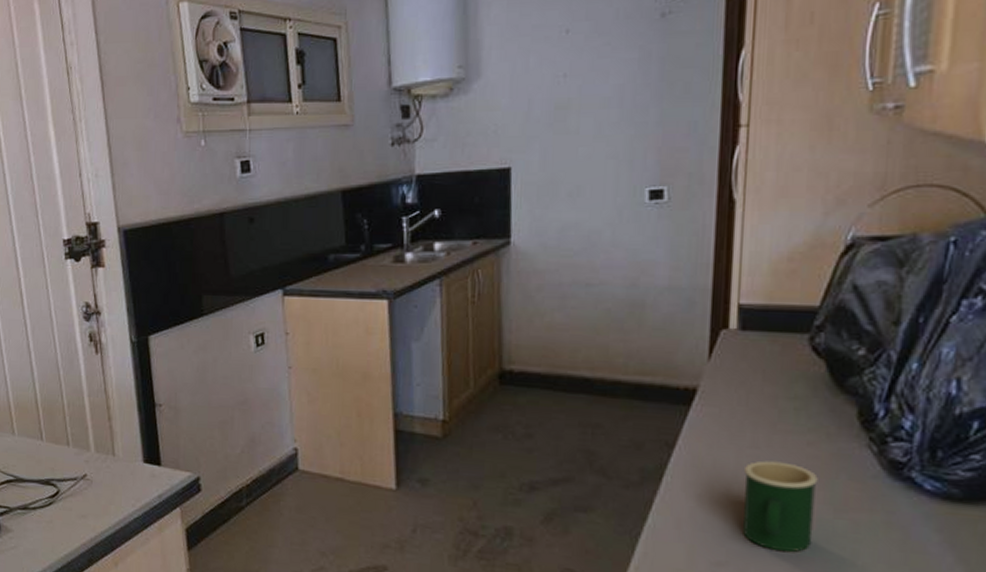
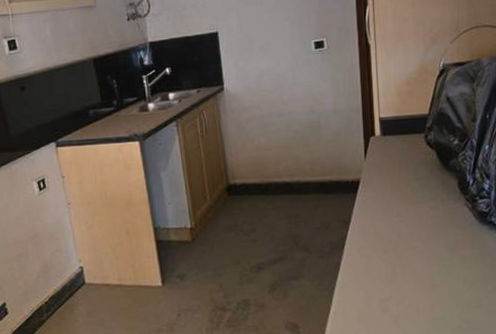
mug: present [743,460,818,553] -> none [395,223,440,284]

